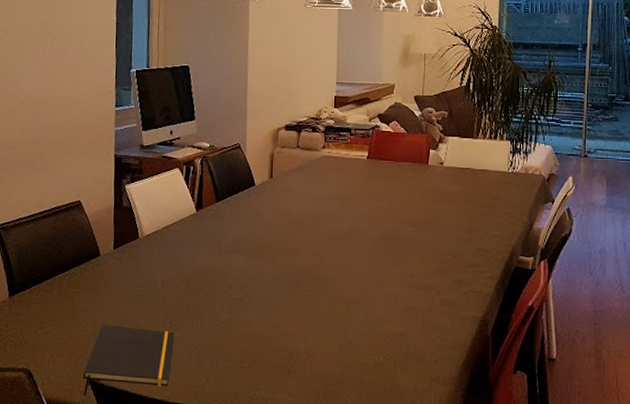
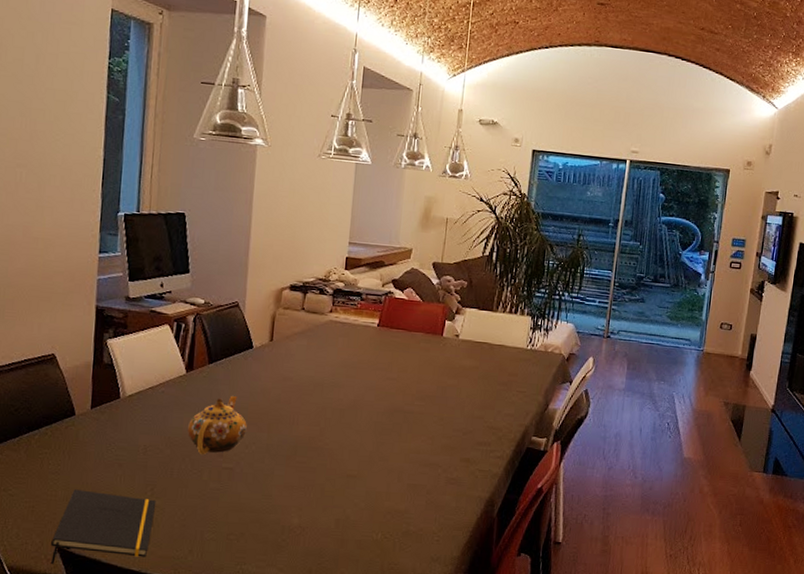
teapot: none [200,230,254,287] -> present [188,395,248,454]

